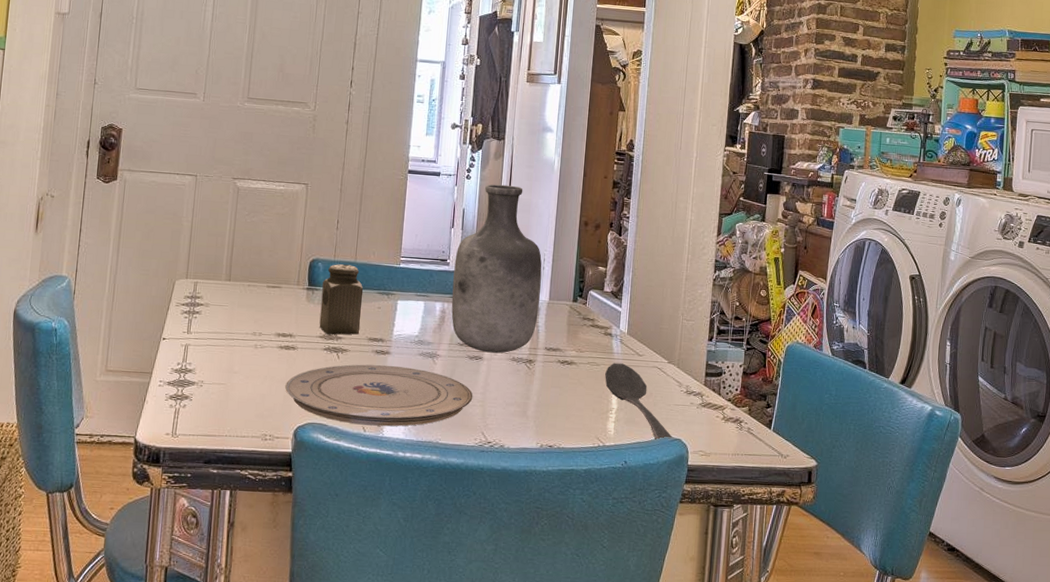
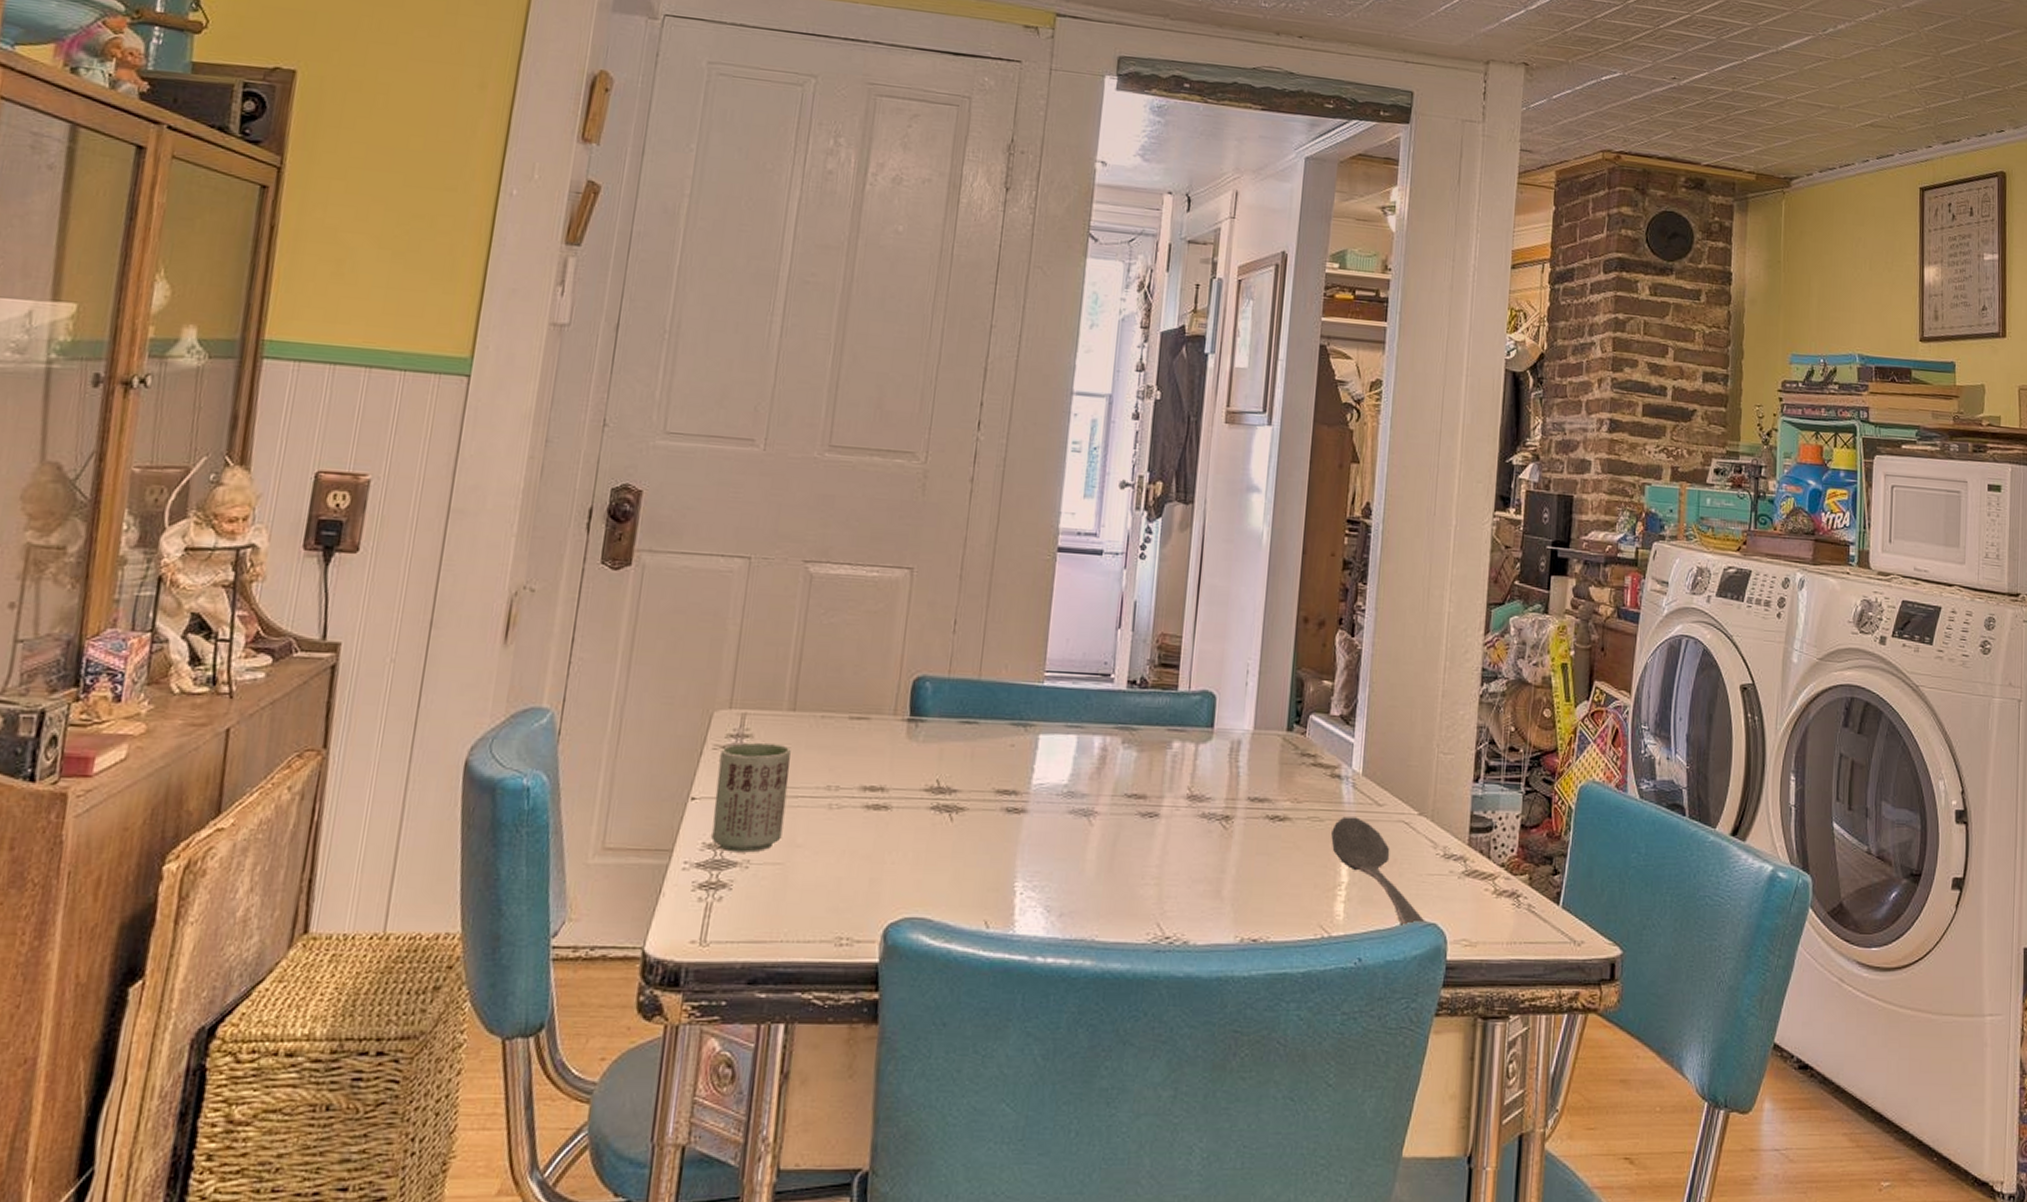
cup: none [177,302,228,376] -> present [711,742,791,853]
plate: present [285,364,473,427] -> none [872,828,1145,920]
salt shaker: present [319,264,364,335] -> none [924,683,990,787]
vase: present [451,184,542,354] -> none [1116,565,1245,808]

